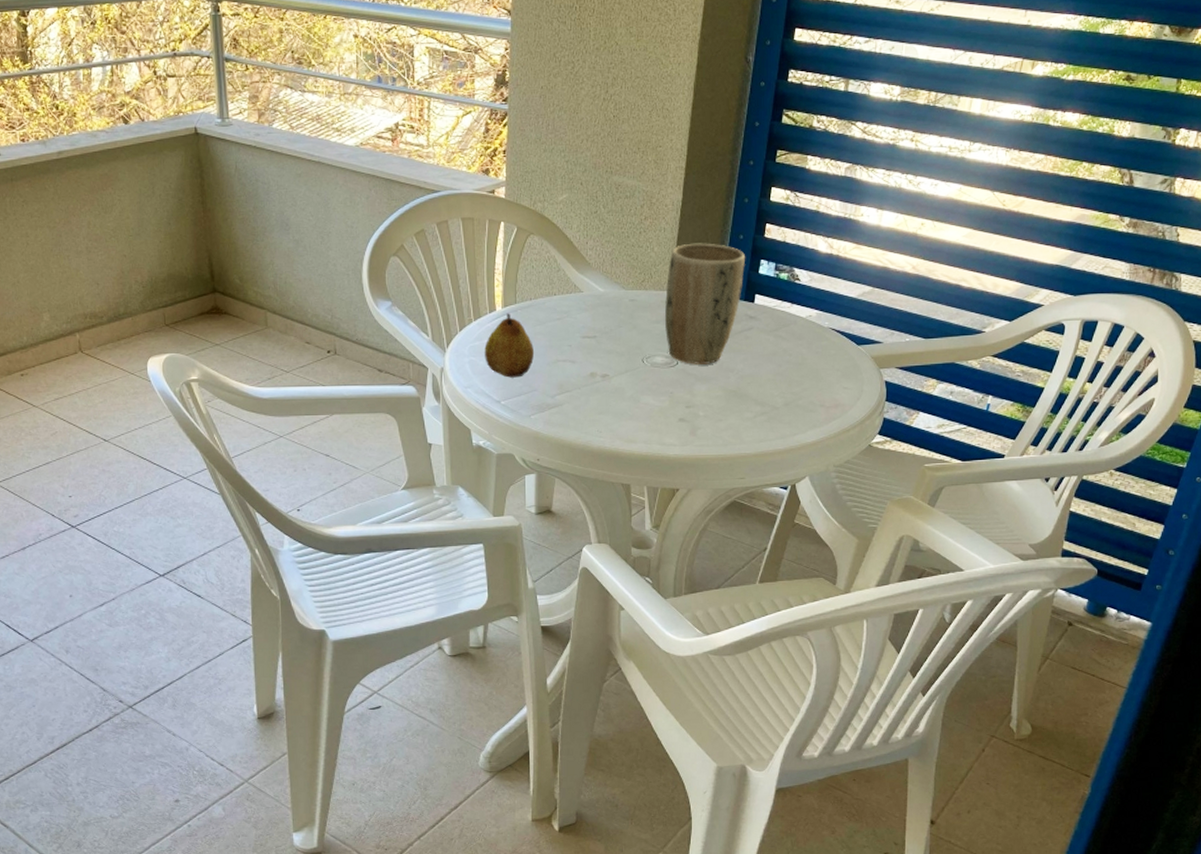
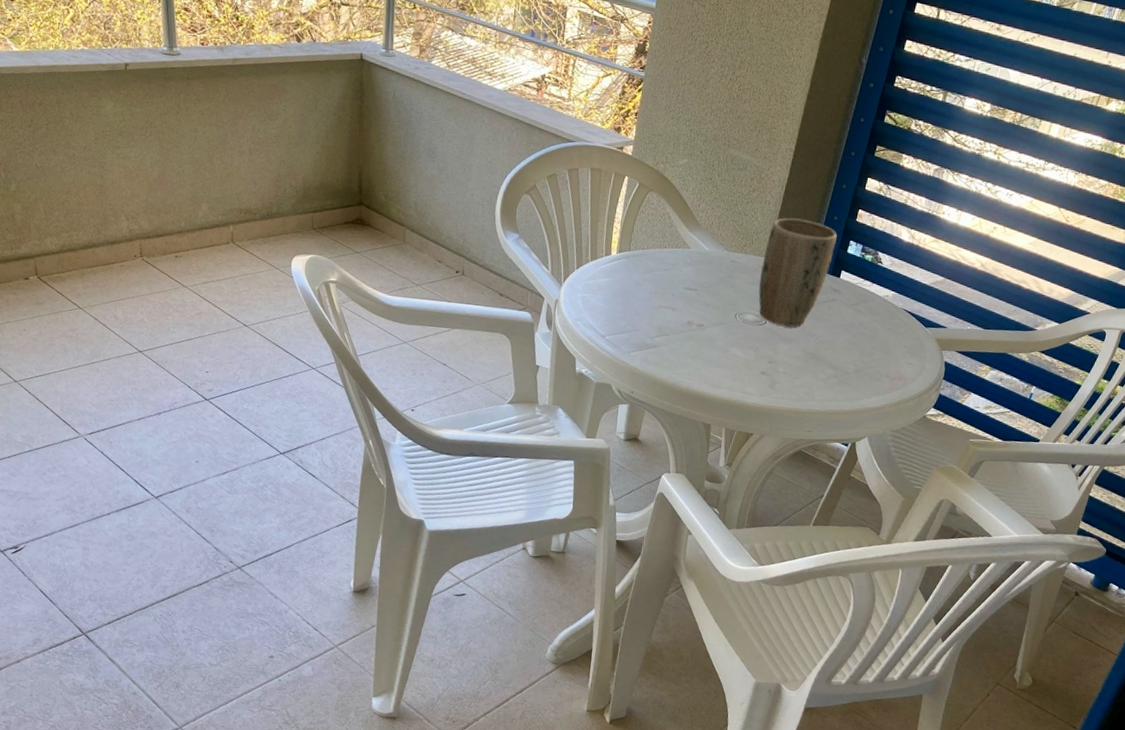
fruit: present [484,313,535,378] -> none [596,258,641,317]

